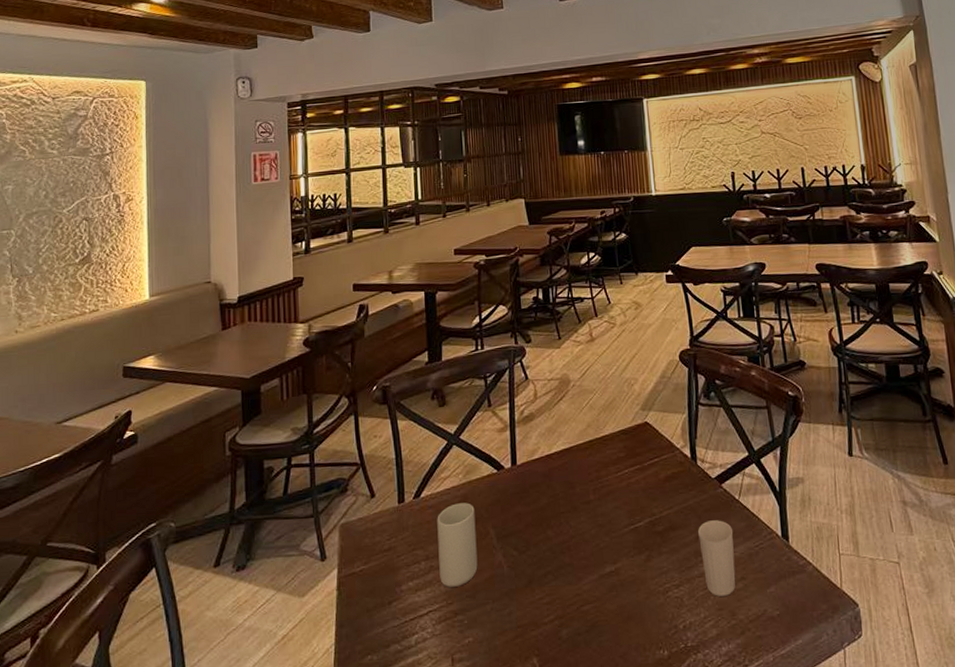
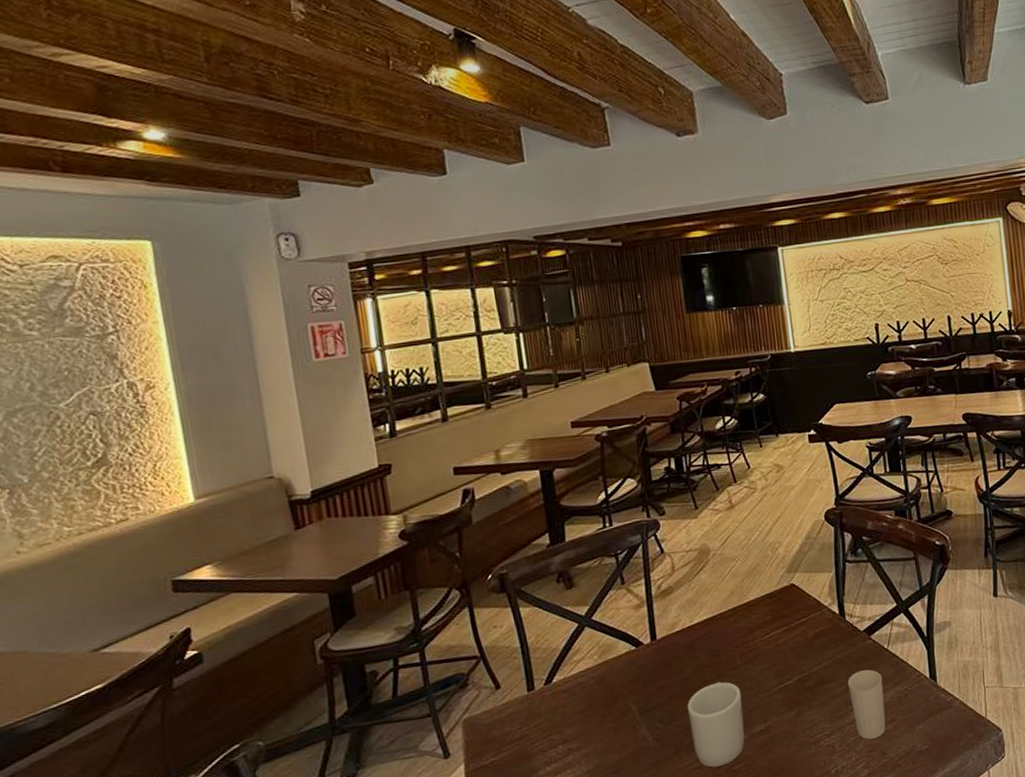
cup: present [437,503,478,587] -> none [572,682,621,767]
mug: none [541,515,595,605] -> present [687,682,745,768]

